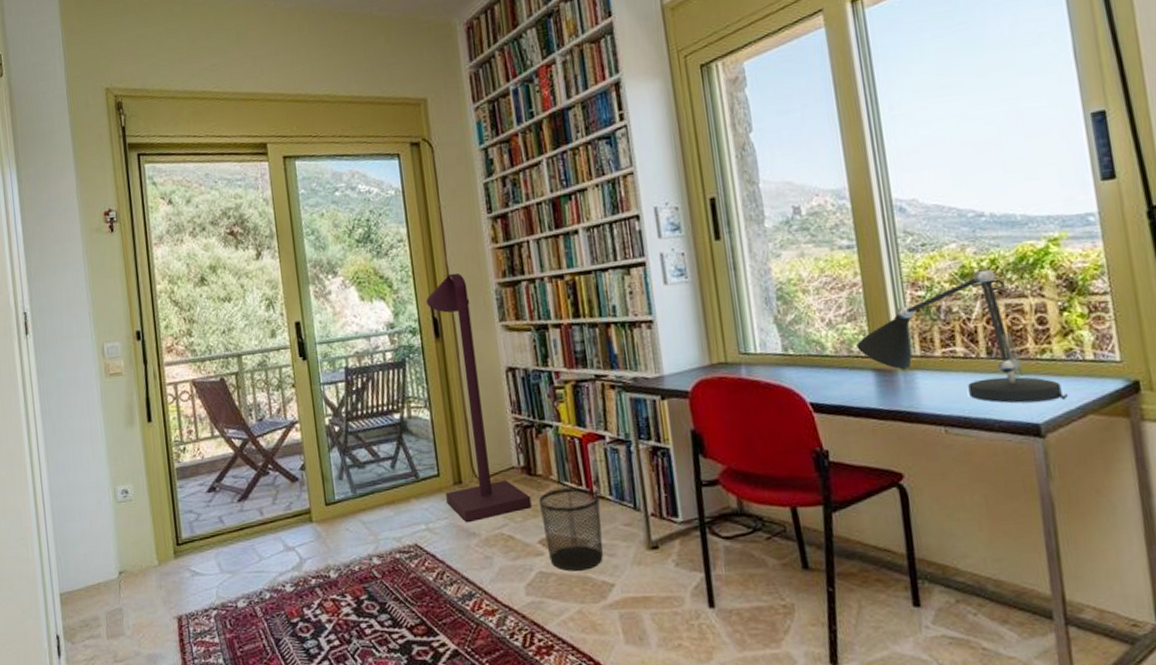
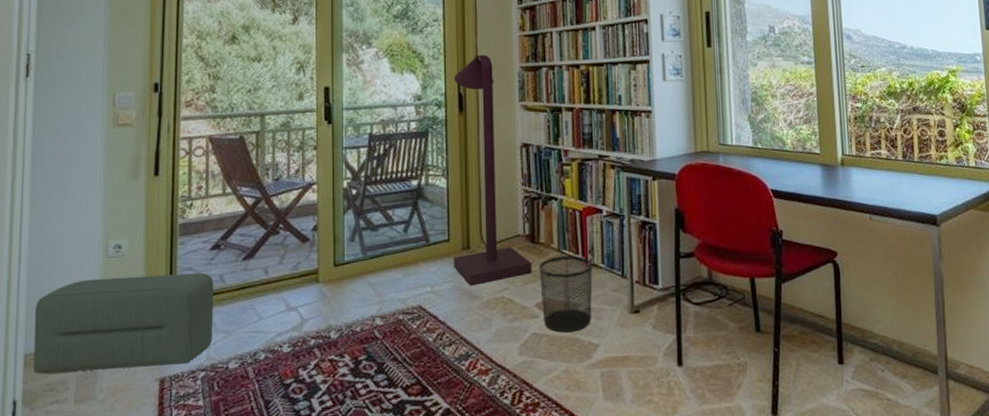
pouf: none [63,514,220,611] -> present [33,272,214,374]
desk lamp: present [856,269,1069,404] -> none [809,90,957,199]

